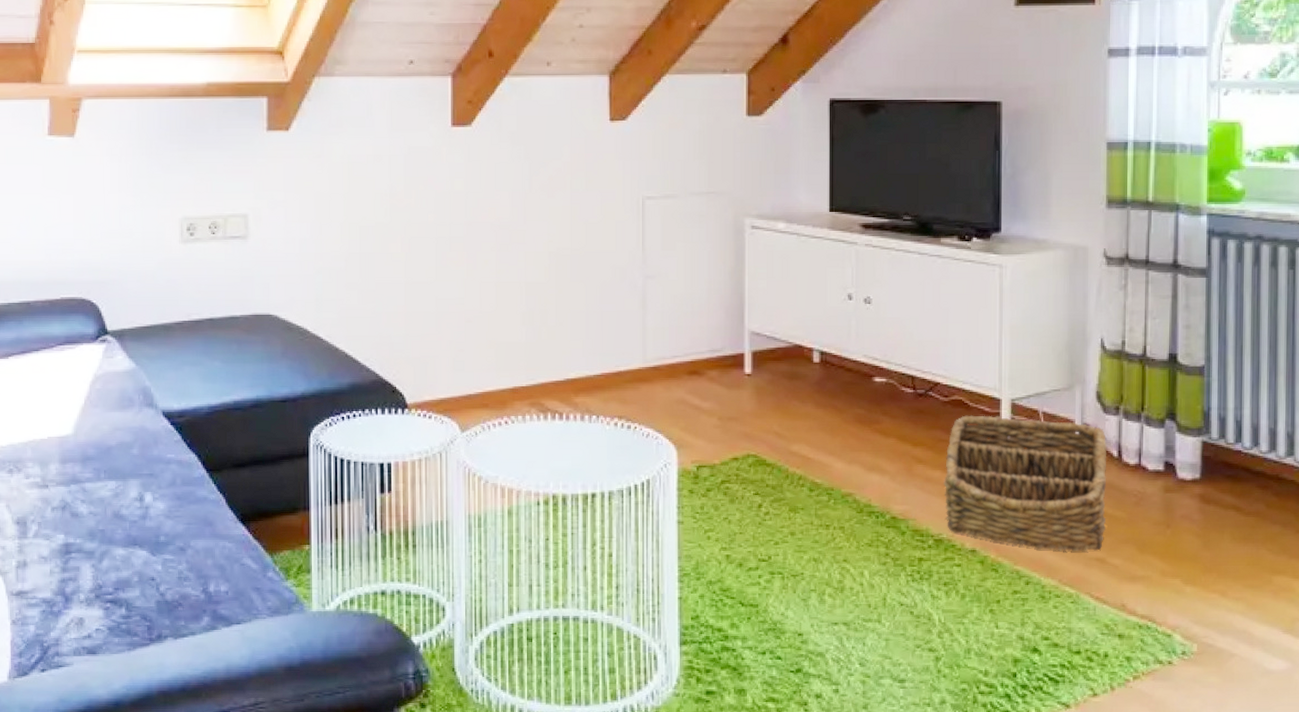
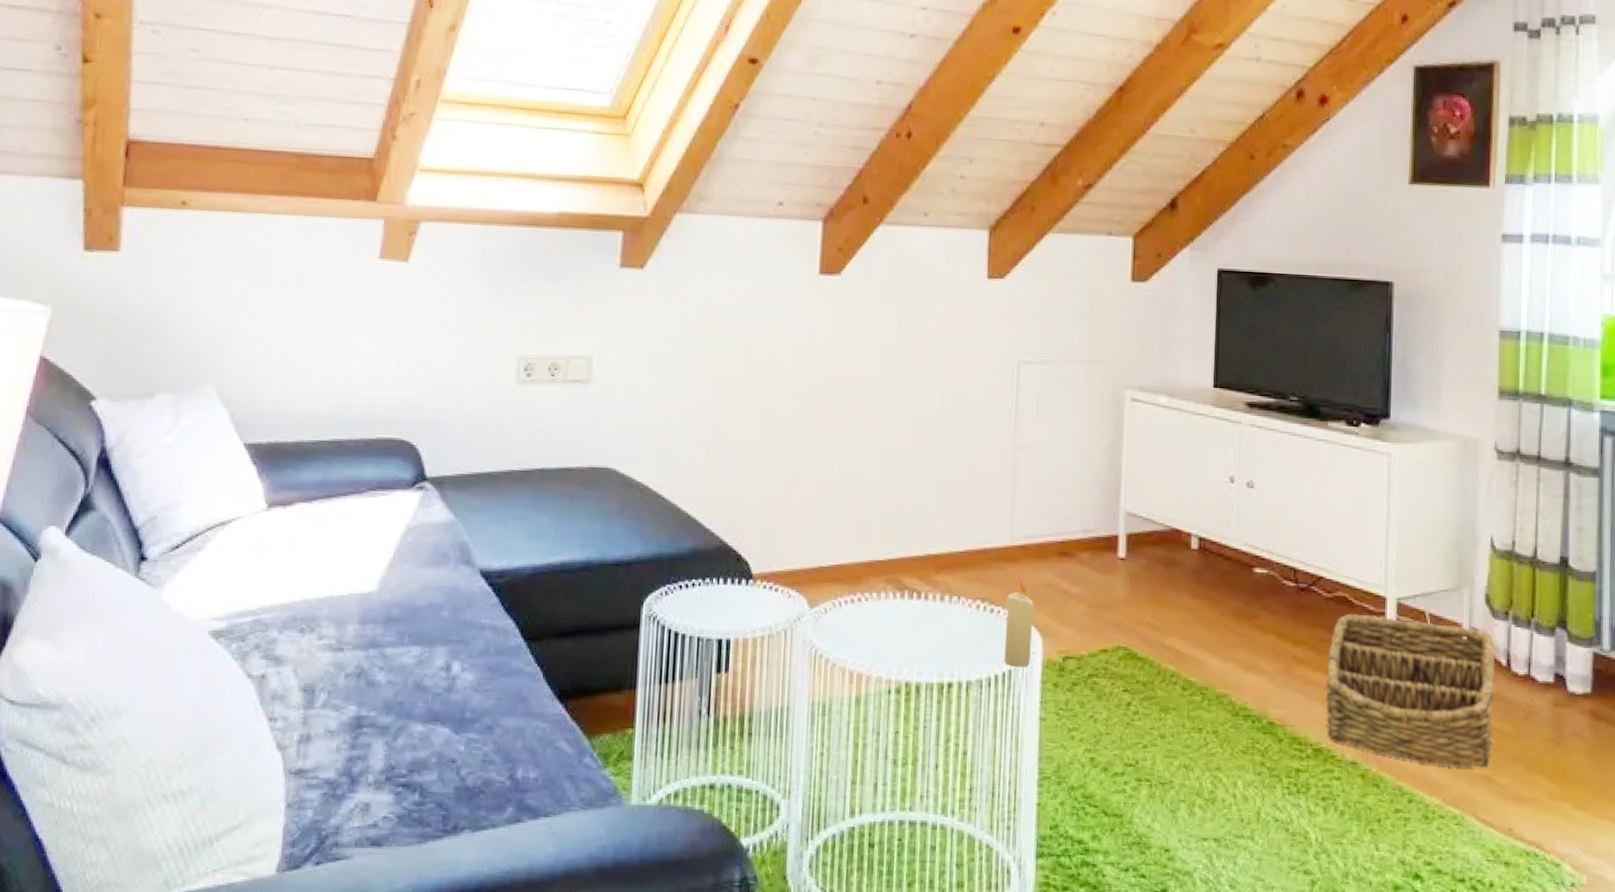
candle: none [641,399,669,477] -> present [1004,581,1035,667]

